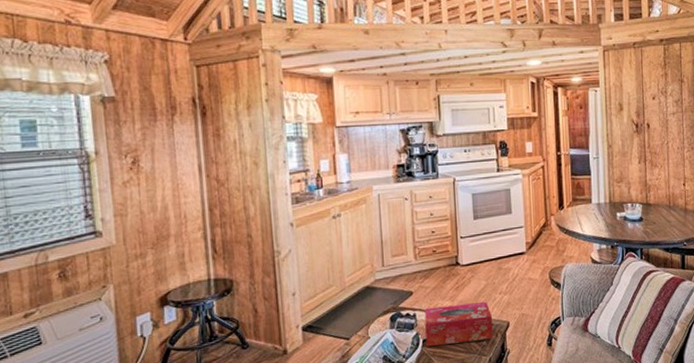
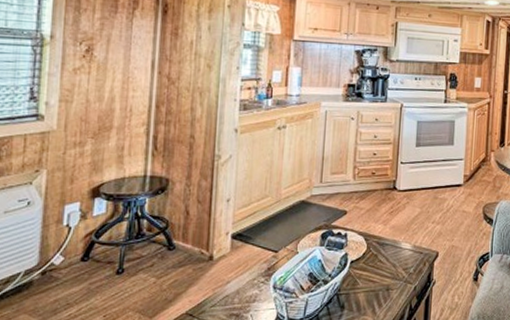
tissue box: present [424,302,493,346] -> none [354,229,422,268]

